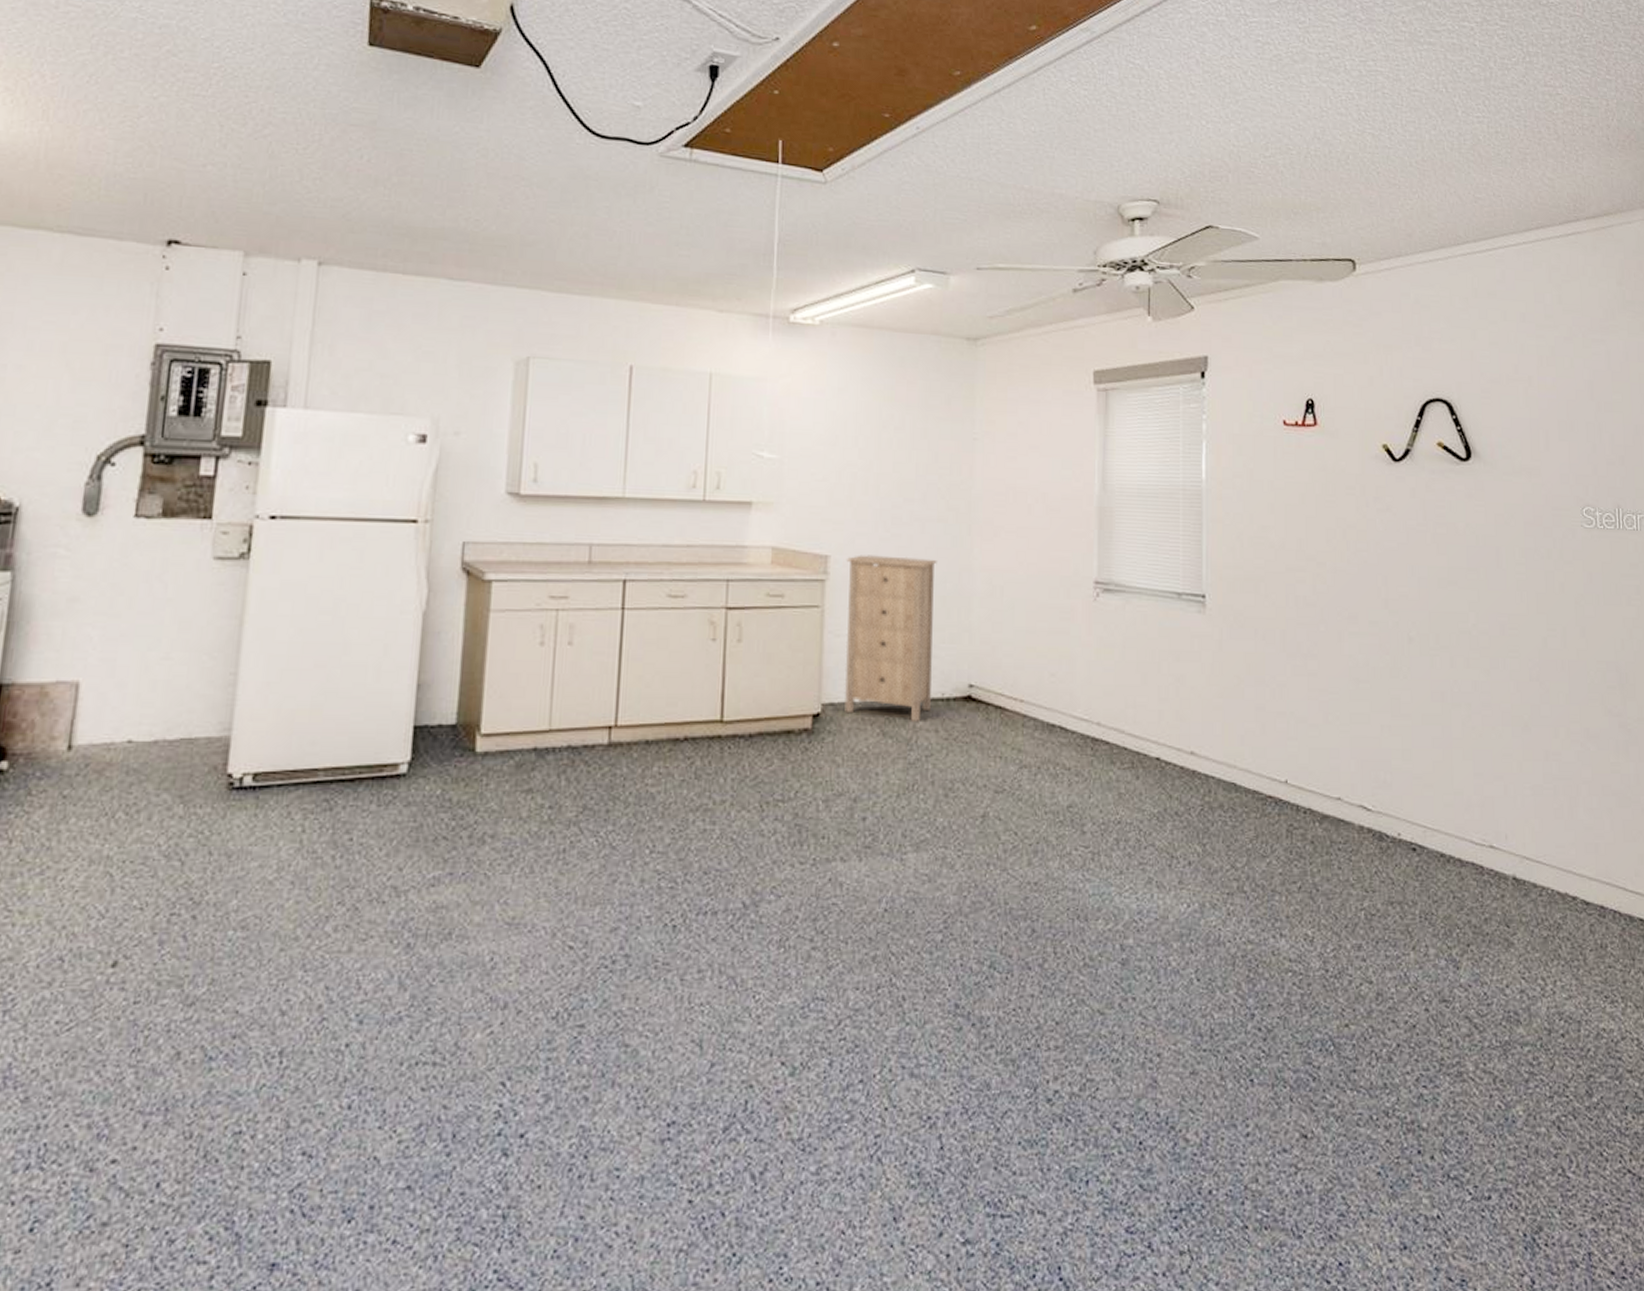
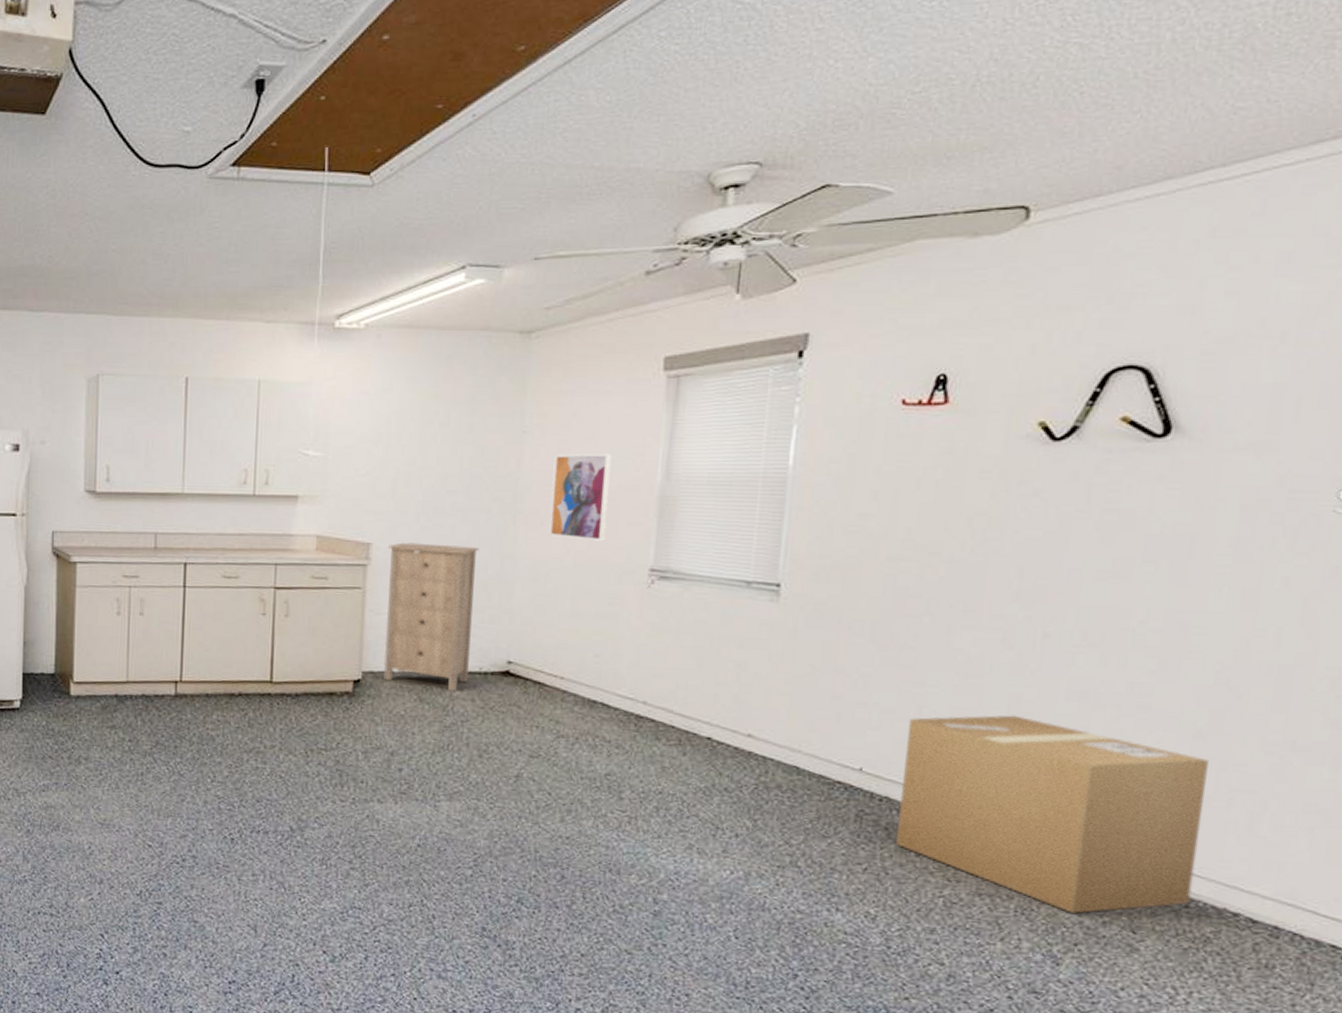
wall art: none [1002,463,1054,553] -> present [548,453,612,541]
cardboard box: none [1319,718,1542,913] -> present [895,715,1209,914]

